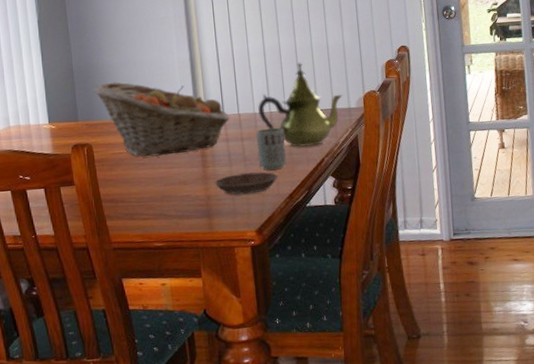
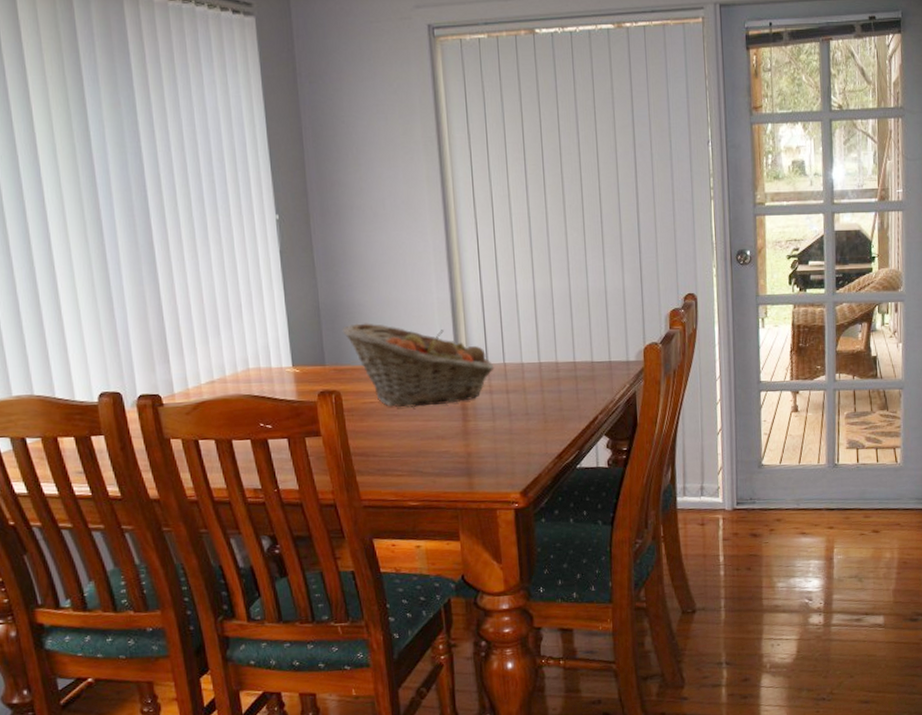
saucer: present [214,172,278,195] -> none [476,428,546,453]
cup: present [256,127,286,170] -> none [523,380,556,427]
teapot: present [258,62,344,147] -> none [526,308,622,403]

